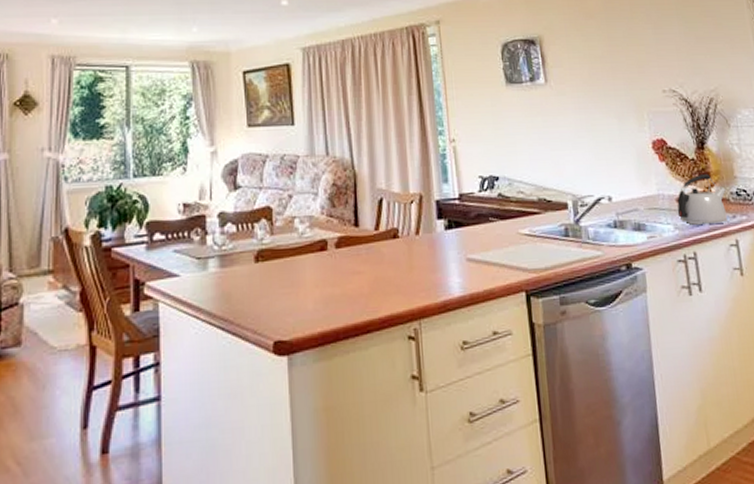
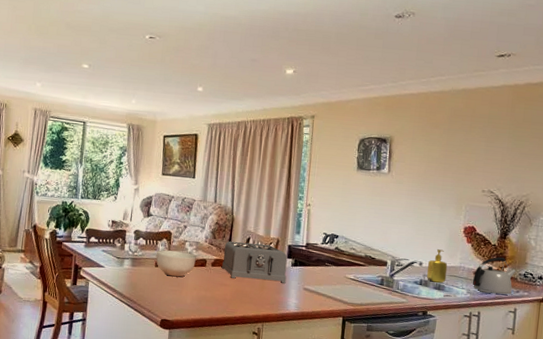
bowl: none [253,232,312,274] -> present [156,250,196,277]
toaster: none [350,204,442,261] -> present [222,241,288,284]
soap dispenser: none [619,175,646,221] -> present [427,249,448,283]

